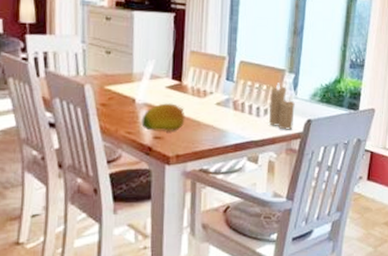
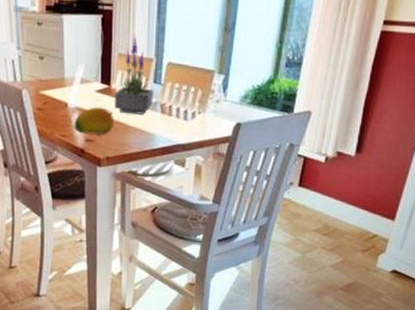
potted plant: none [186,33,226,111] -> present [115,34,154,114]
candle: present [268,83,295,130] -> none [196,84,224,134]

